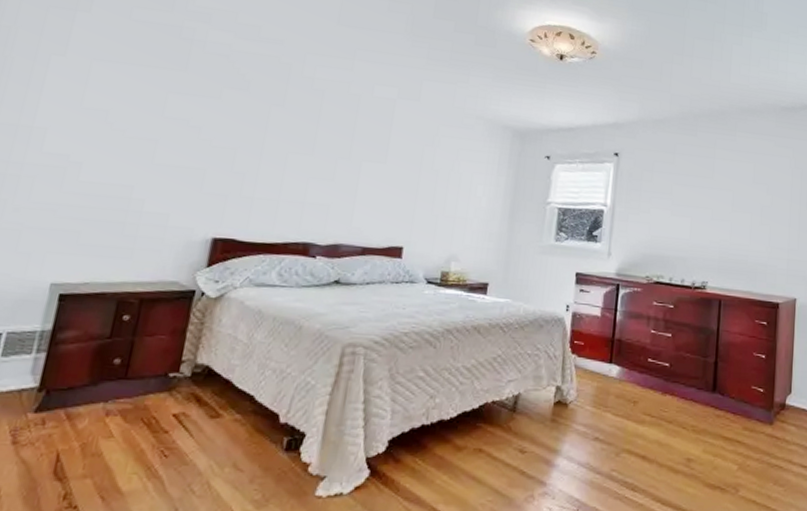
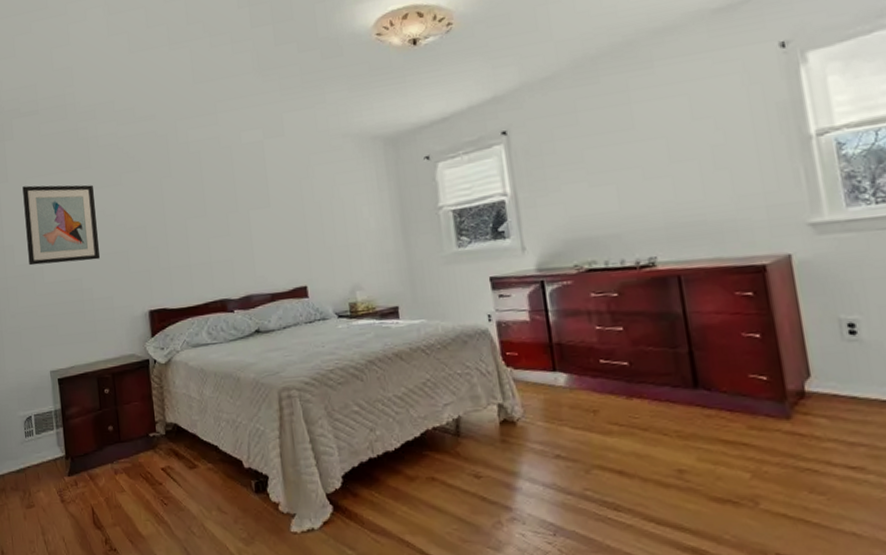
wall art: none [63,67,183,170] -> present [22,184,100,266]

